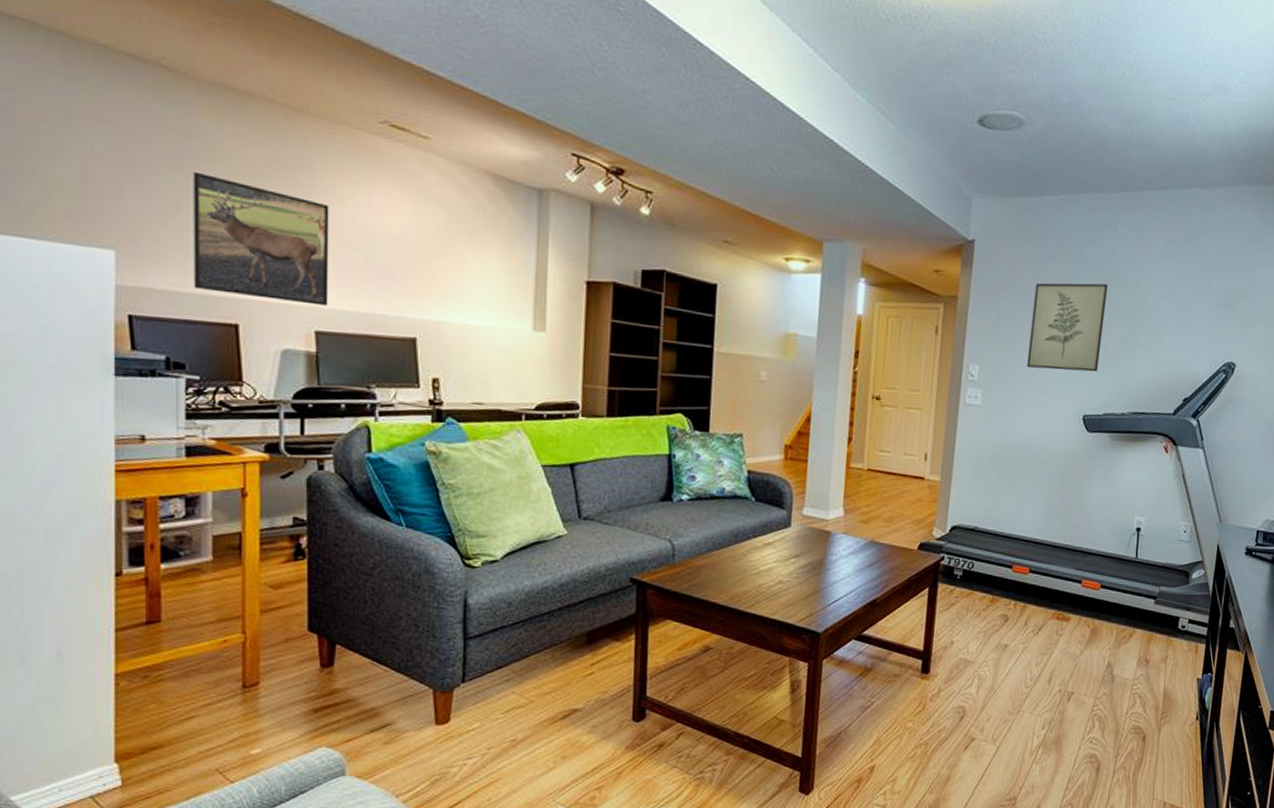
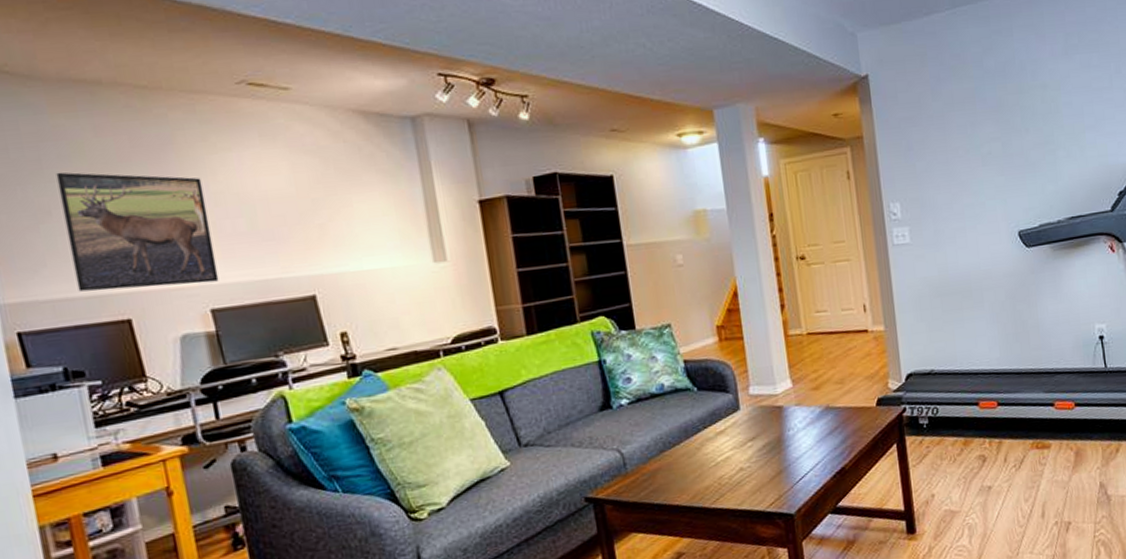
wall art: present [1027,283,1109,372] -> none [941,92,1024,194]

